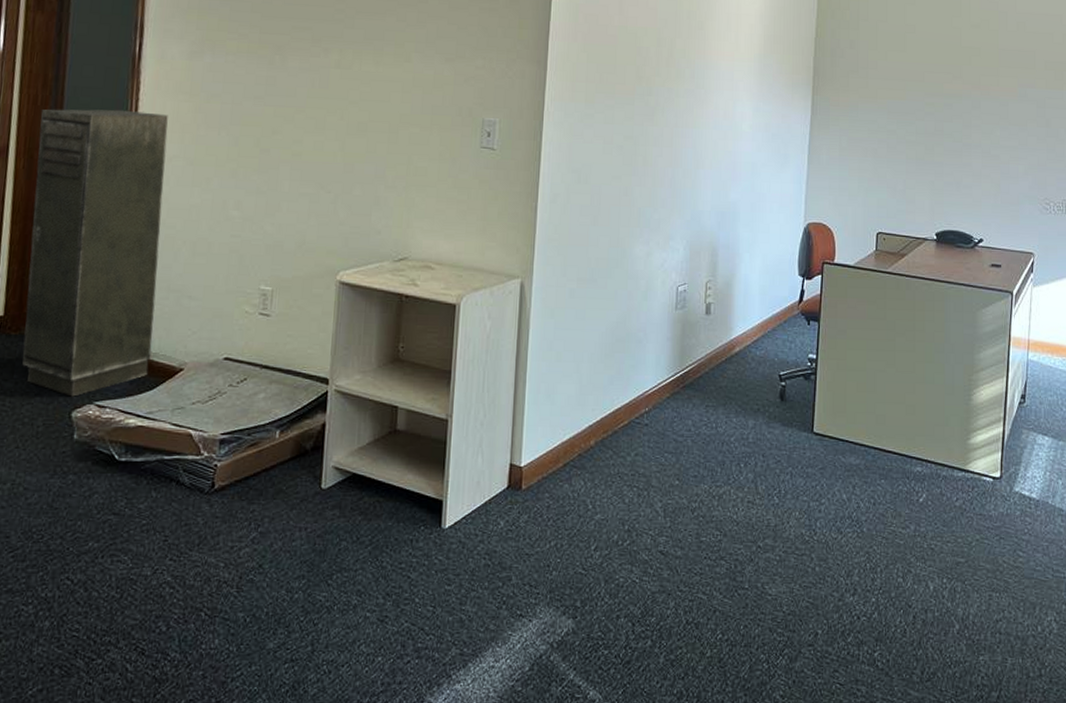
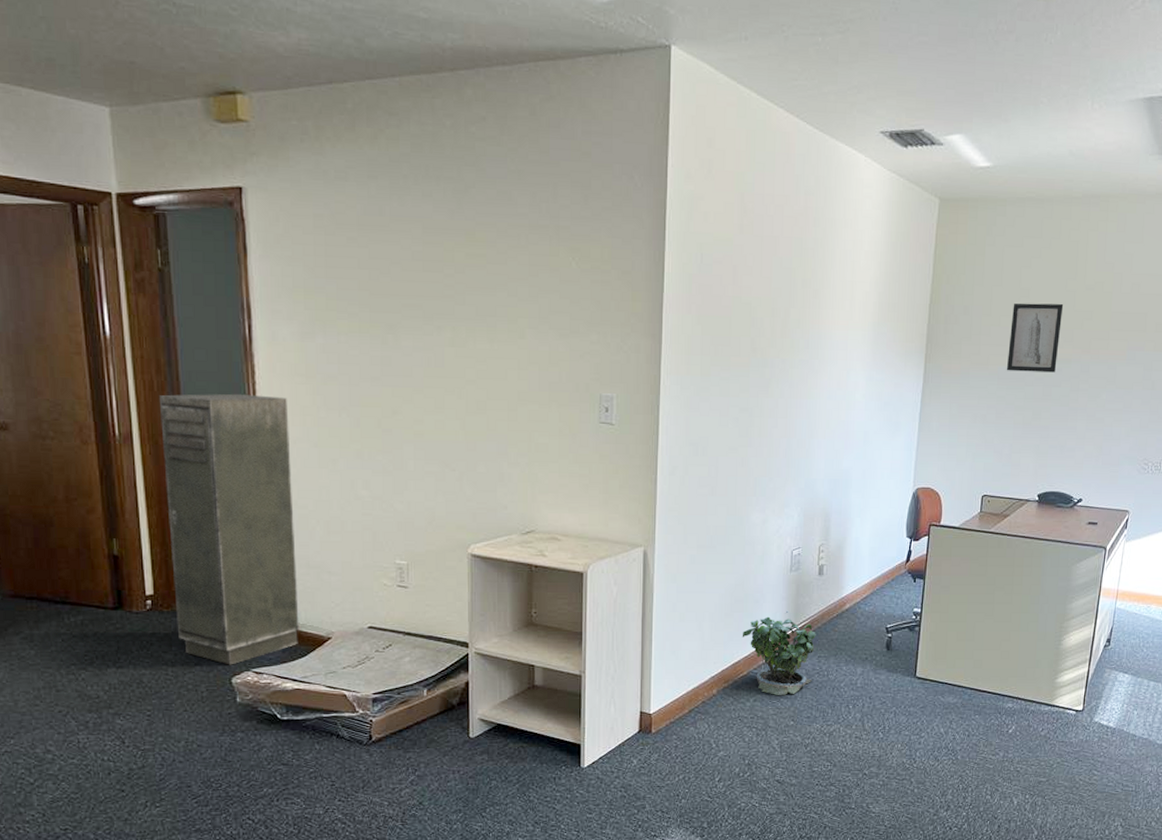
potted plant: none [623,352,703,449] -> present [742,610,816,695]
wall art: none [895,38,950,108] -> present [1006,303,1064,373]

